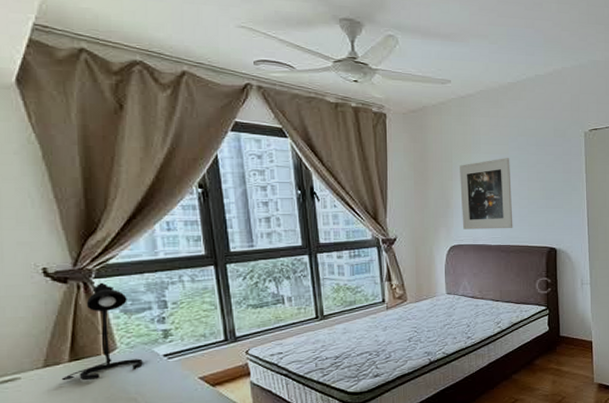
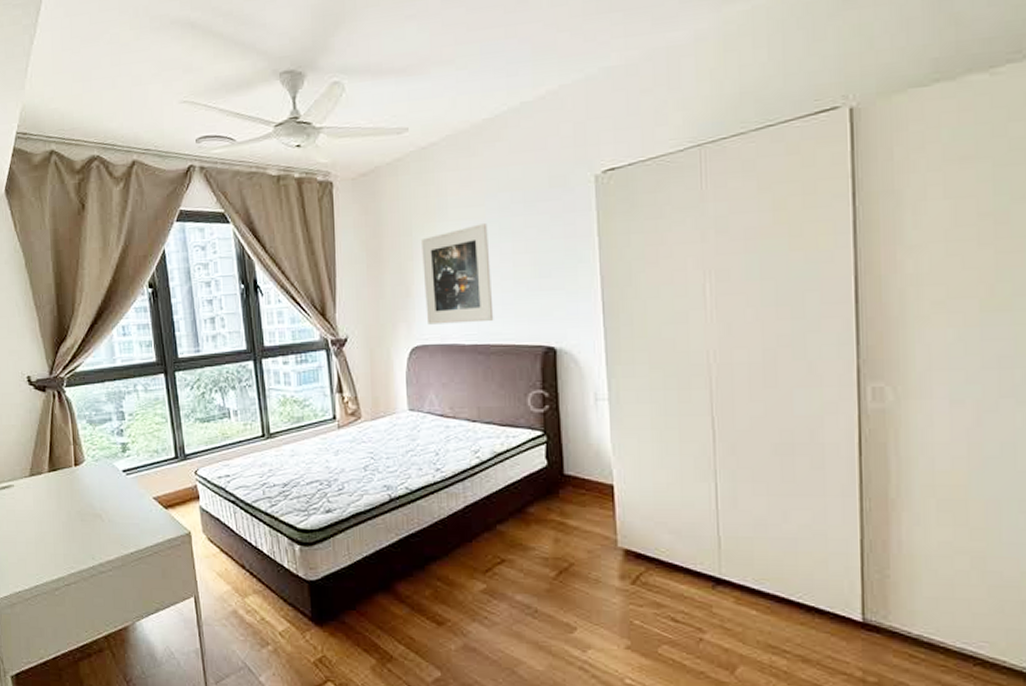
desk lamp: present [61,282,143,381] -> none [43,391,106,492]

